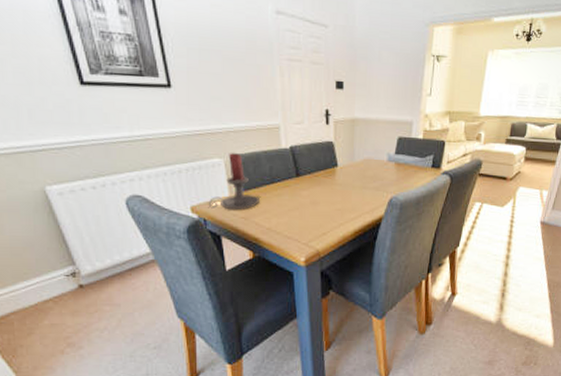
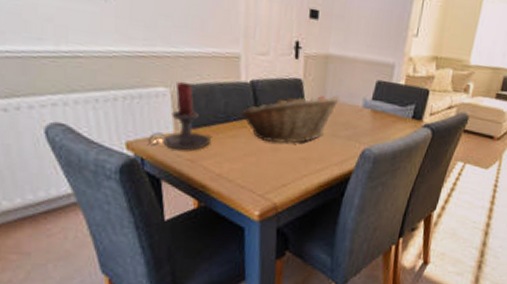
fruit basket: none [283,152,368,198] -> present [240,94,341,143]

